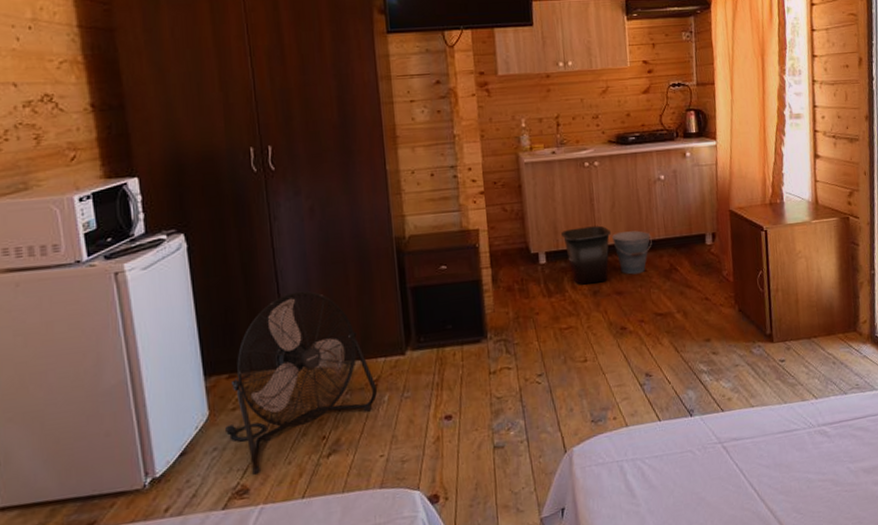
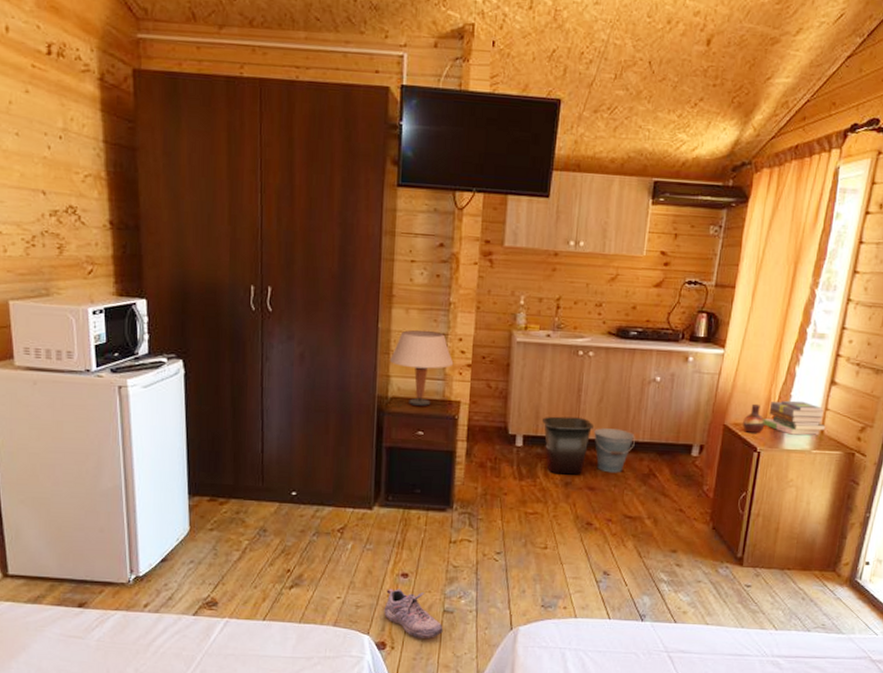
electric fan: present [225,290,378,475] -> none [202,432,343,591]
table lamp: none [401,165,467,242] -> present [389,330,454,407]
athletic shoe: none [431,432,497,483] -> present [384,588,443,639]
vase: none [746,186,766,215] -> present [743,403,765,434]
books: none [763,177,819,210] -> present [763,400,826,436]

